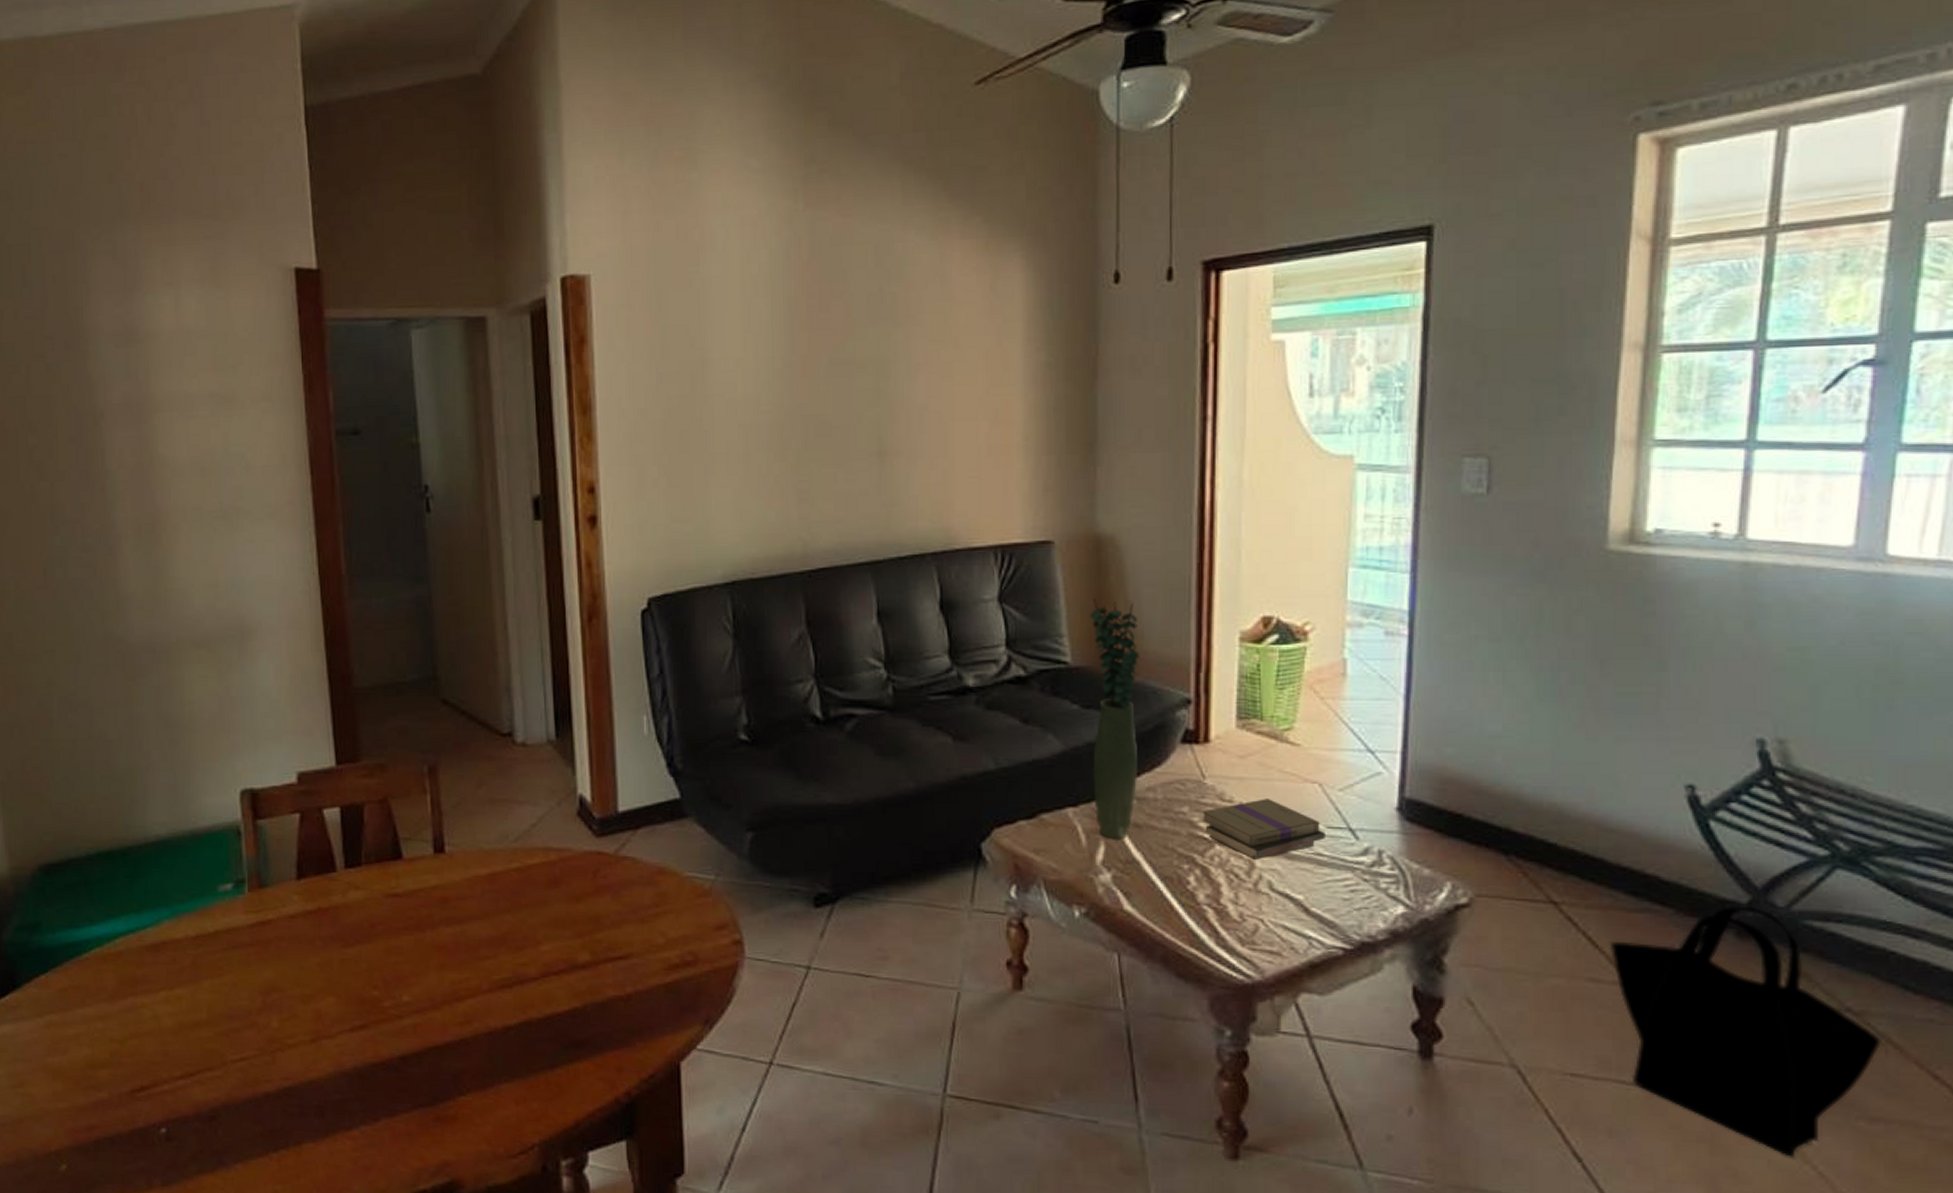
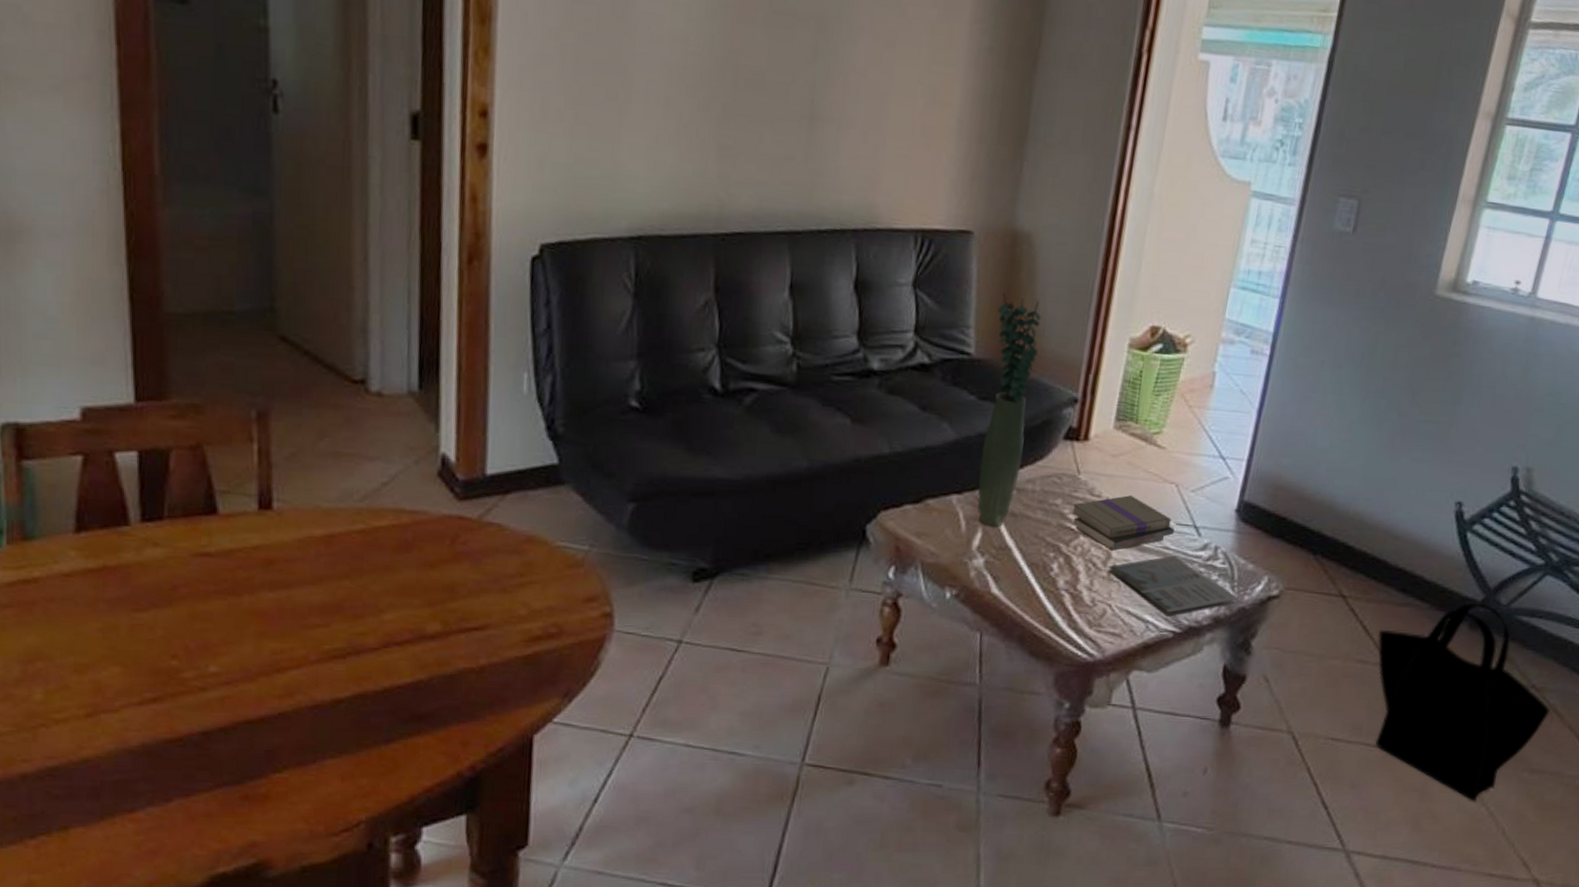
magazine: none [1252,862,1431,931] -> present [1106,555,1250,617]

